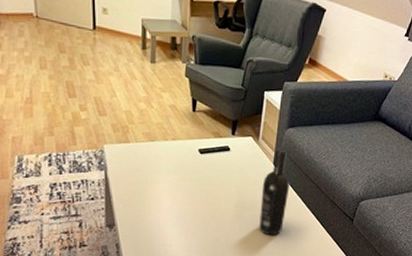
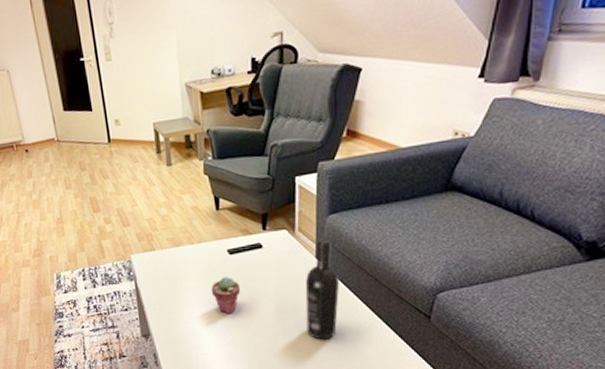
potted succulent: none [179,174,207,208] -> present [211,277,241,313]

